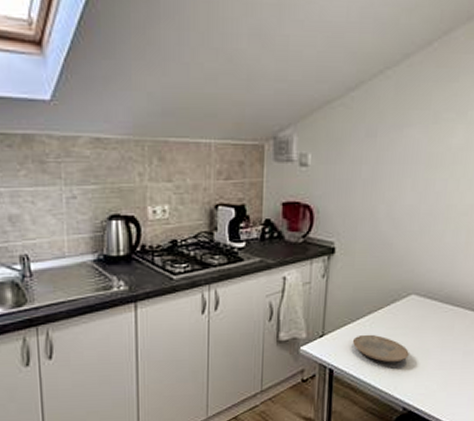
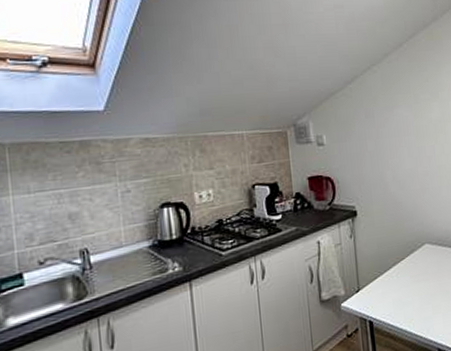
plate: present [353,334,409,363] -> none [385,283,433,308]

